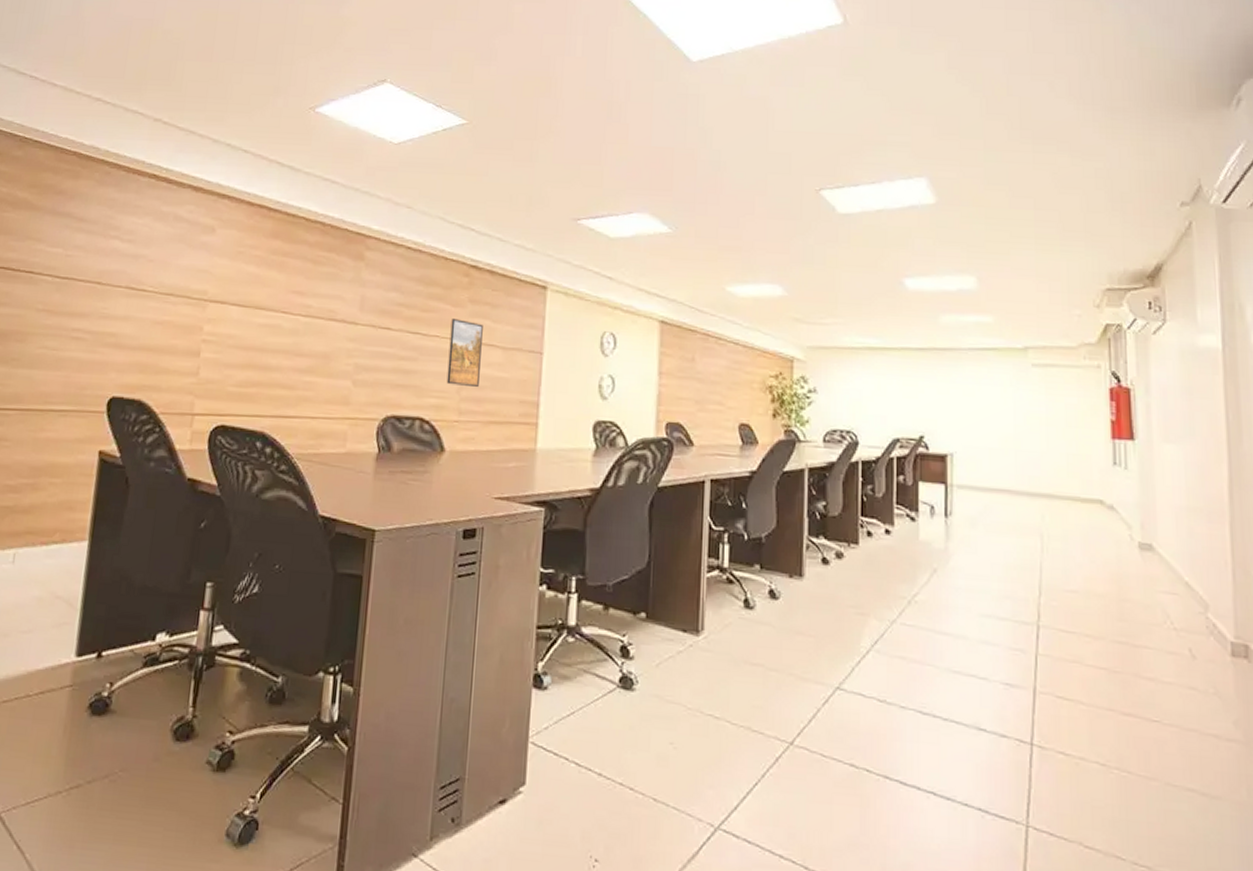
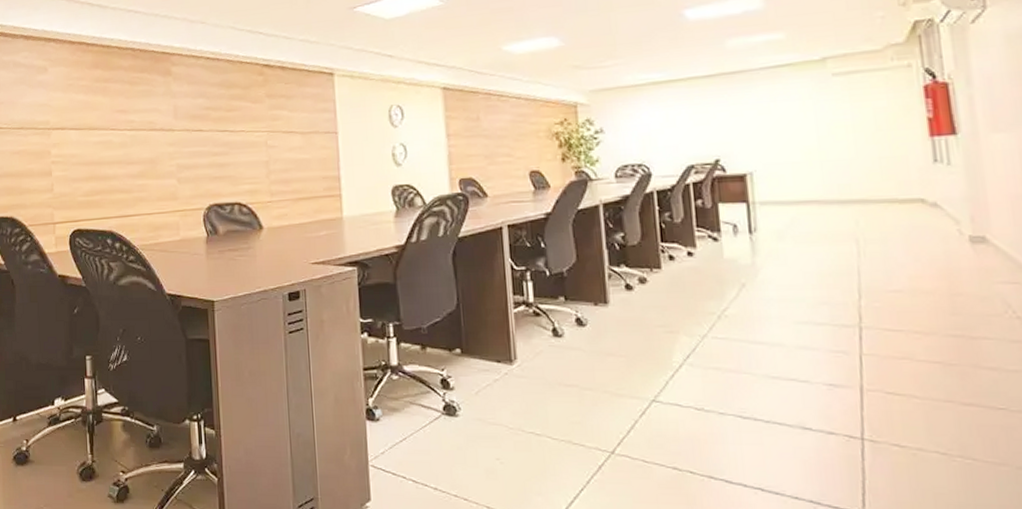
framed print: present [446,317,483,388] -> none [253,113,285,171]

